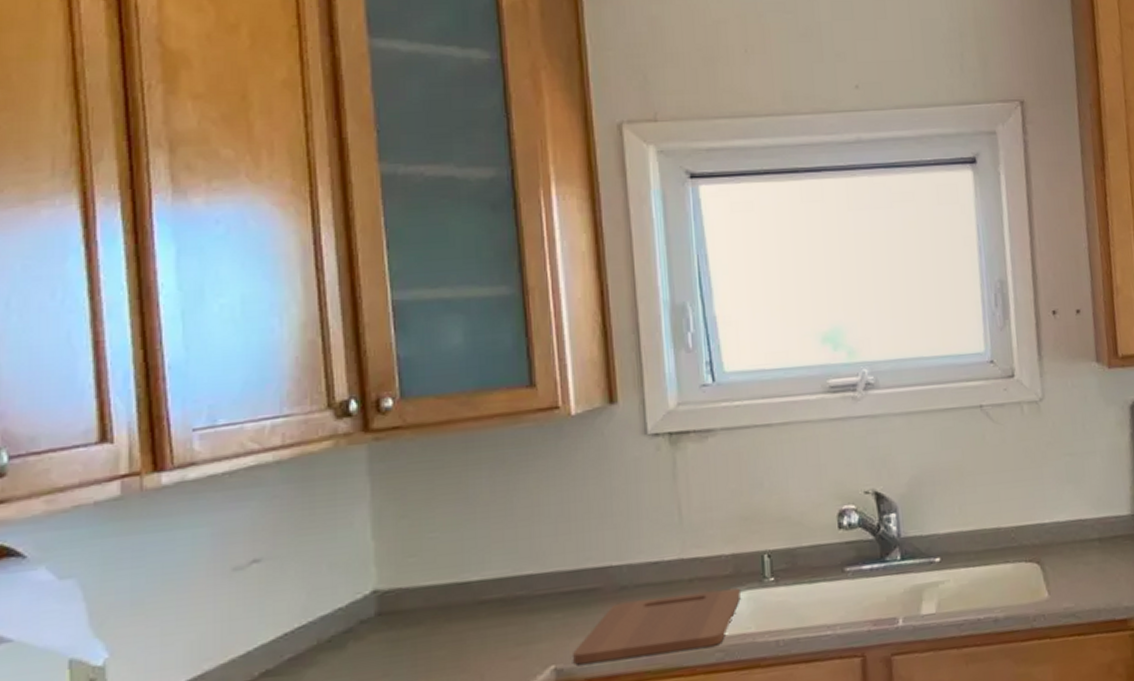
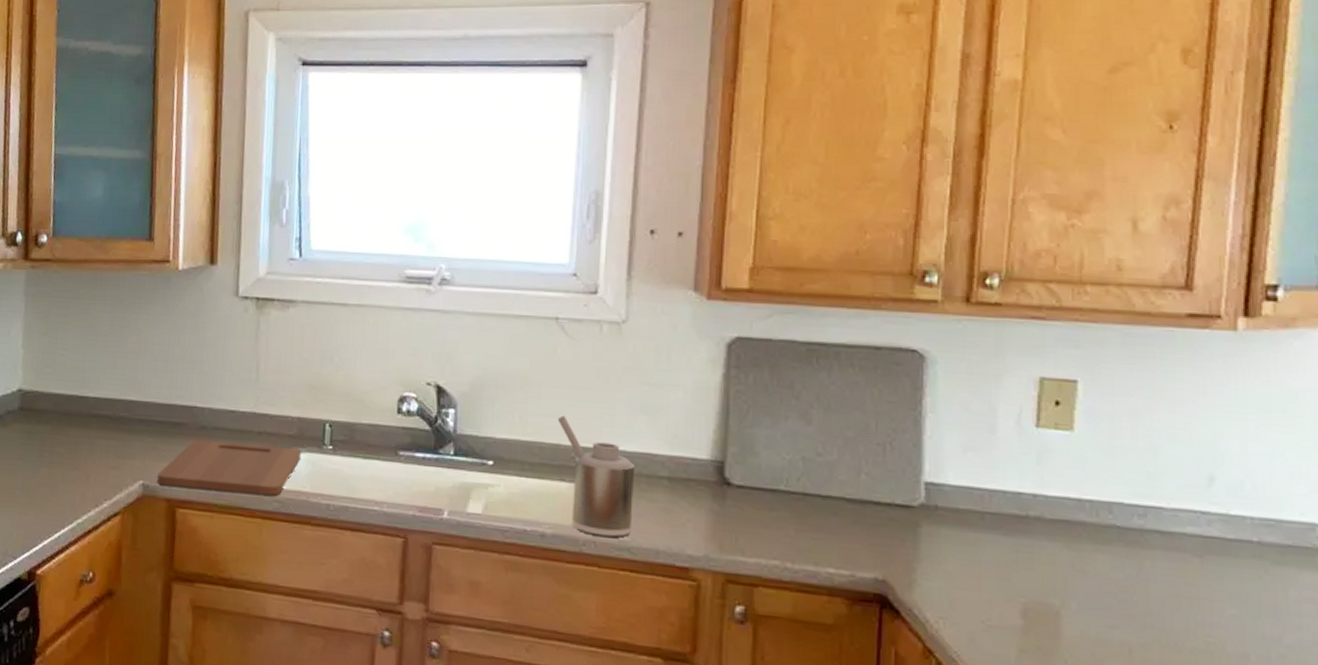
soap dispenser: none [994,499,1074,610] -> present [557,415,634,538]

